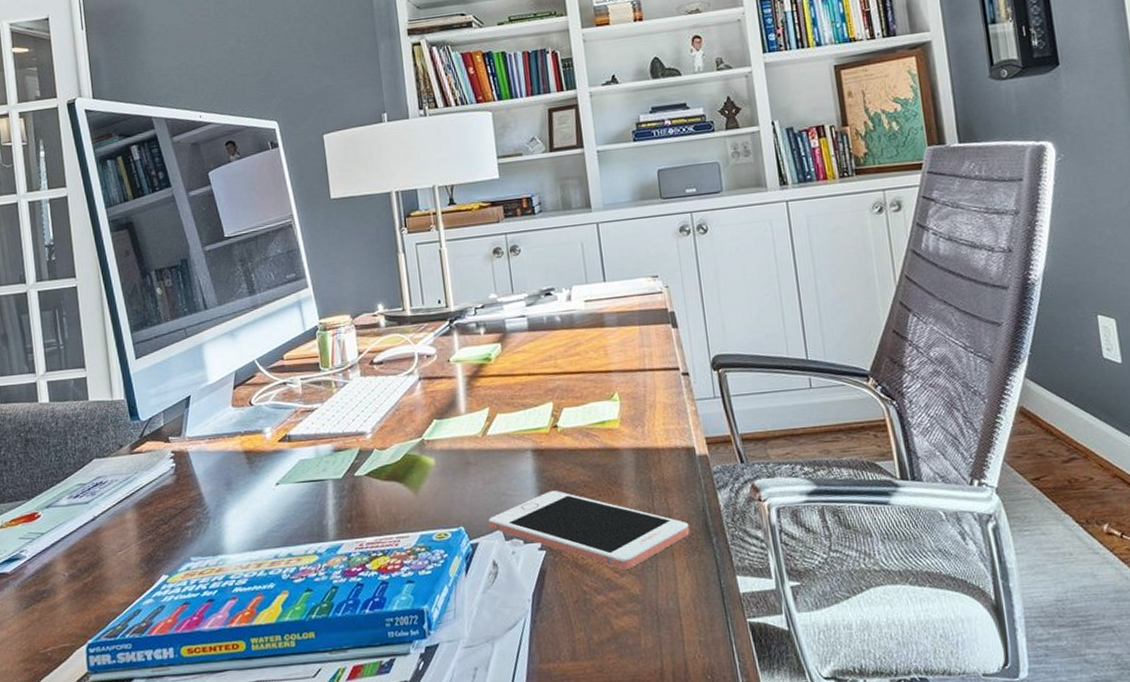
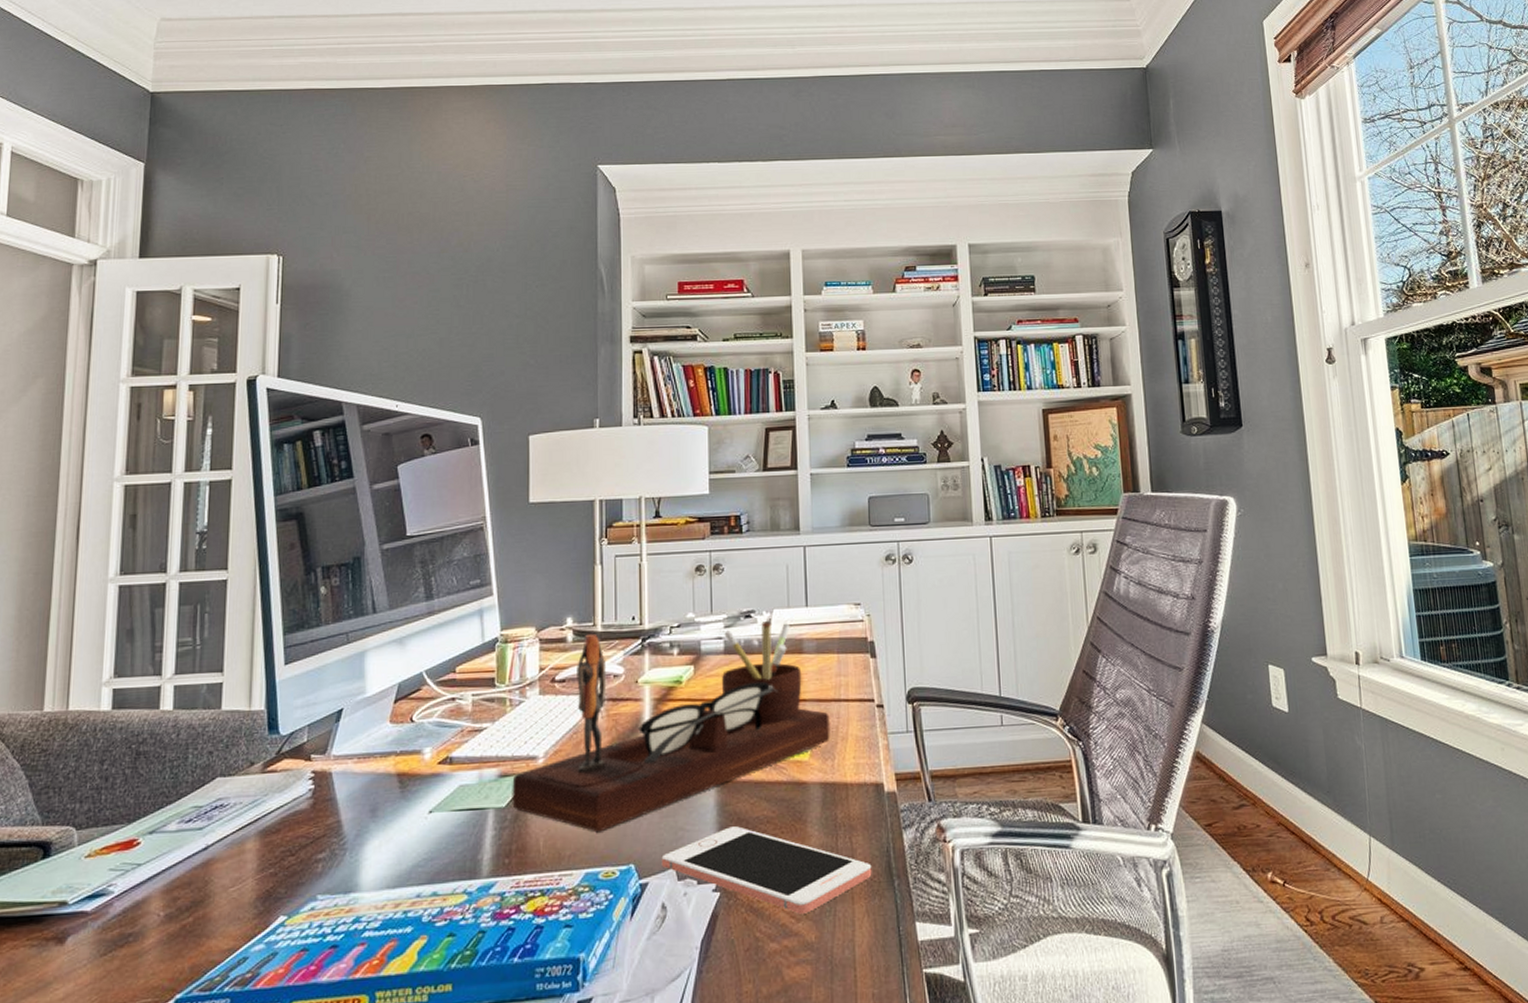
desk organizer: none [345,298,639,499] -> present [512,621,830,832]

